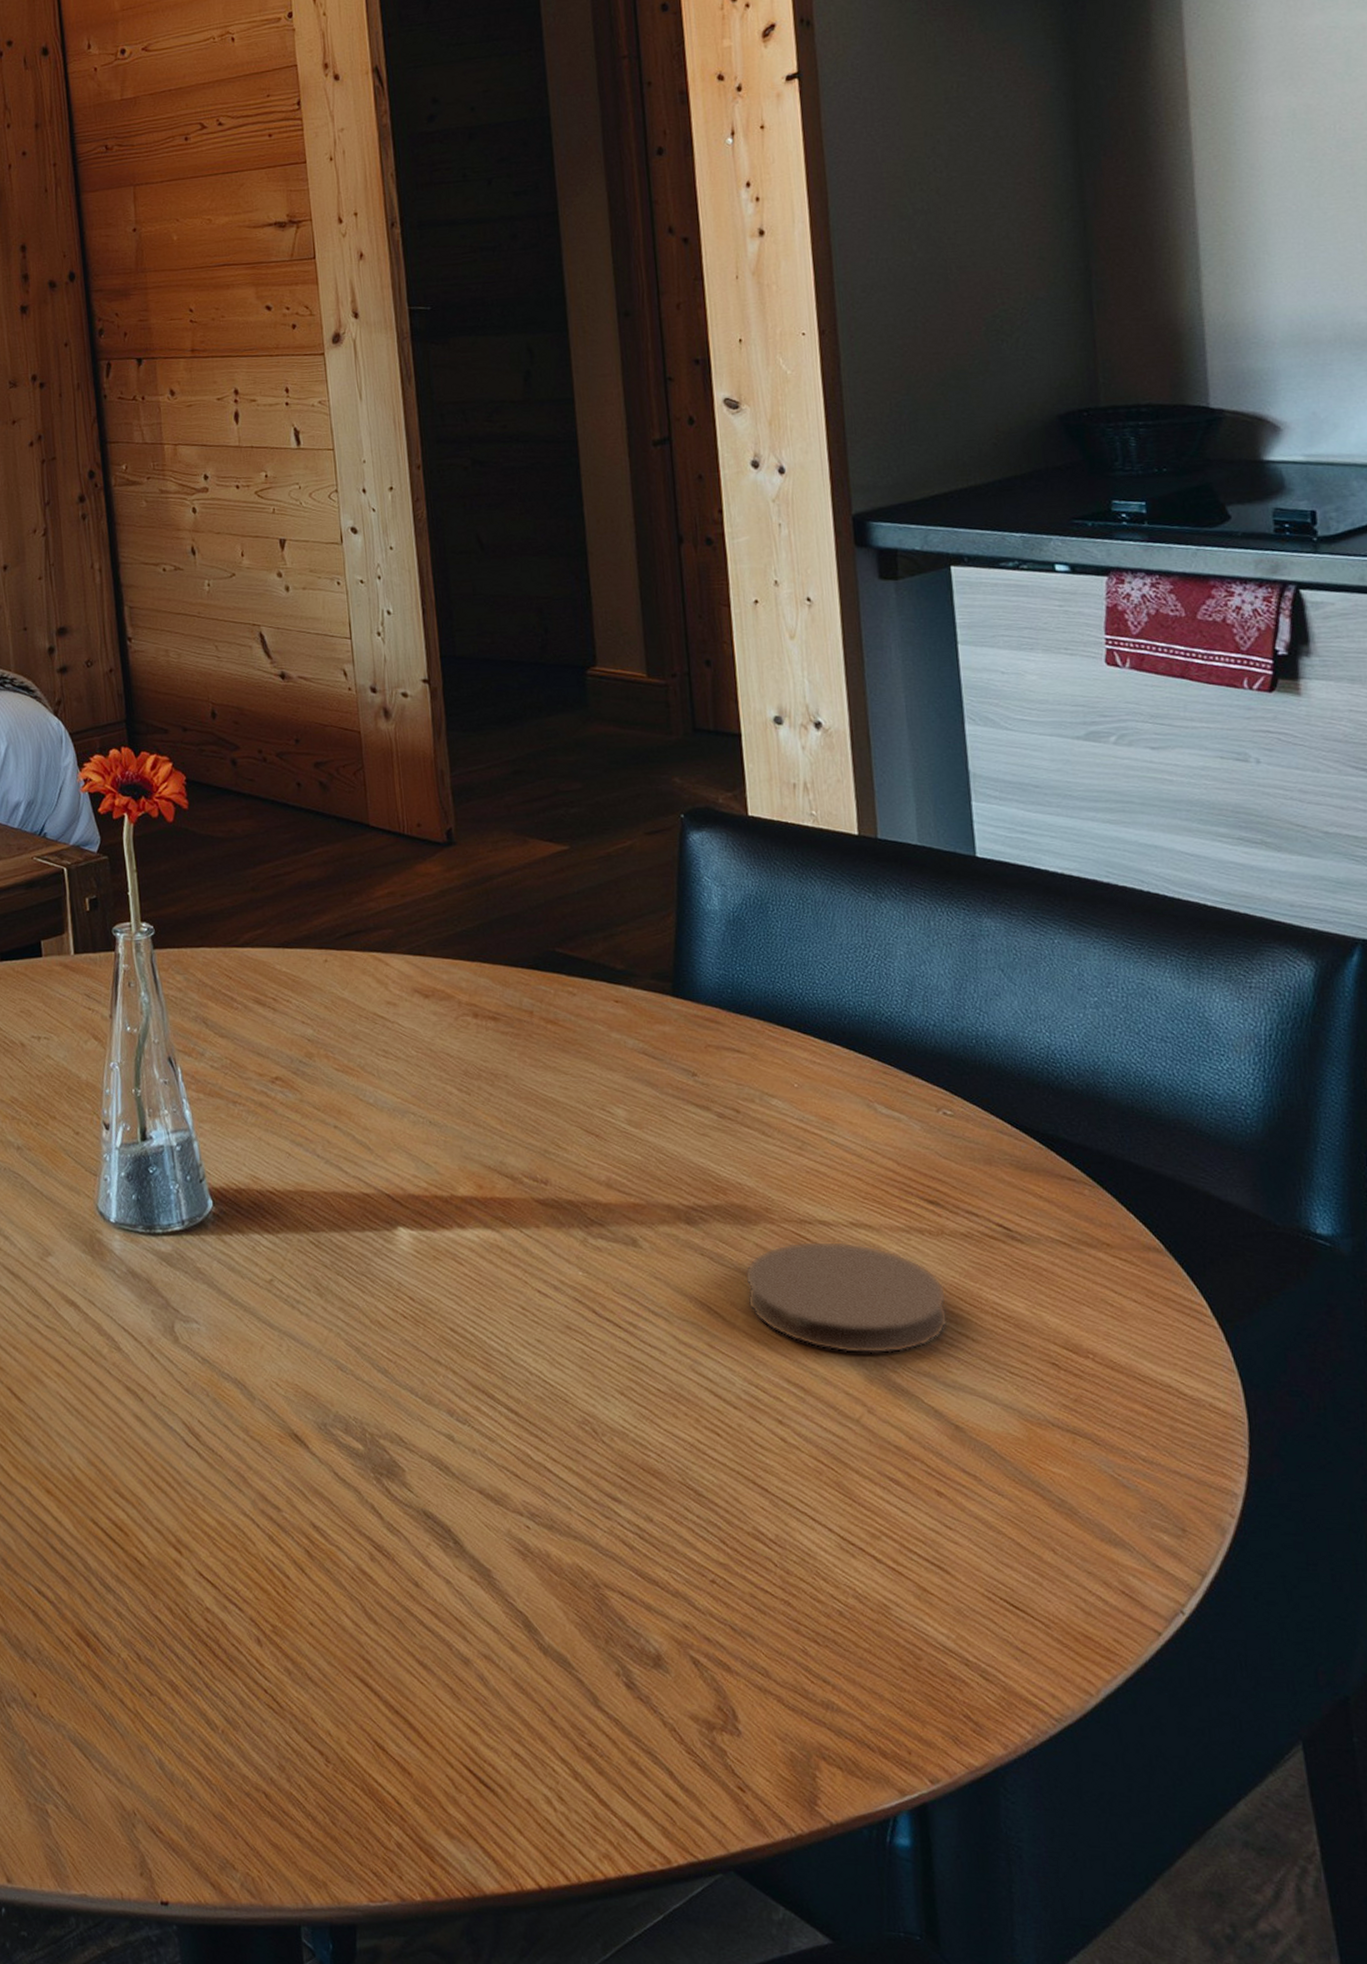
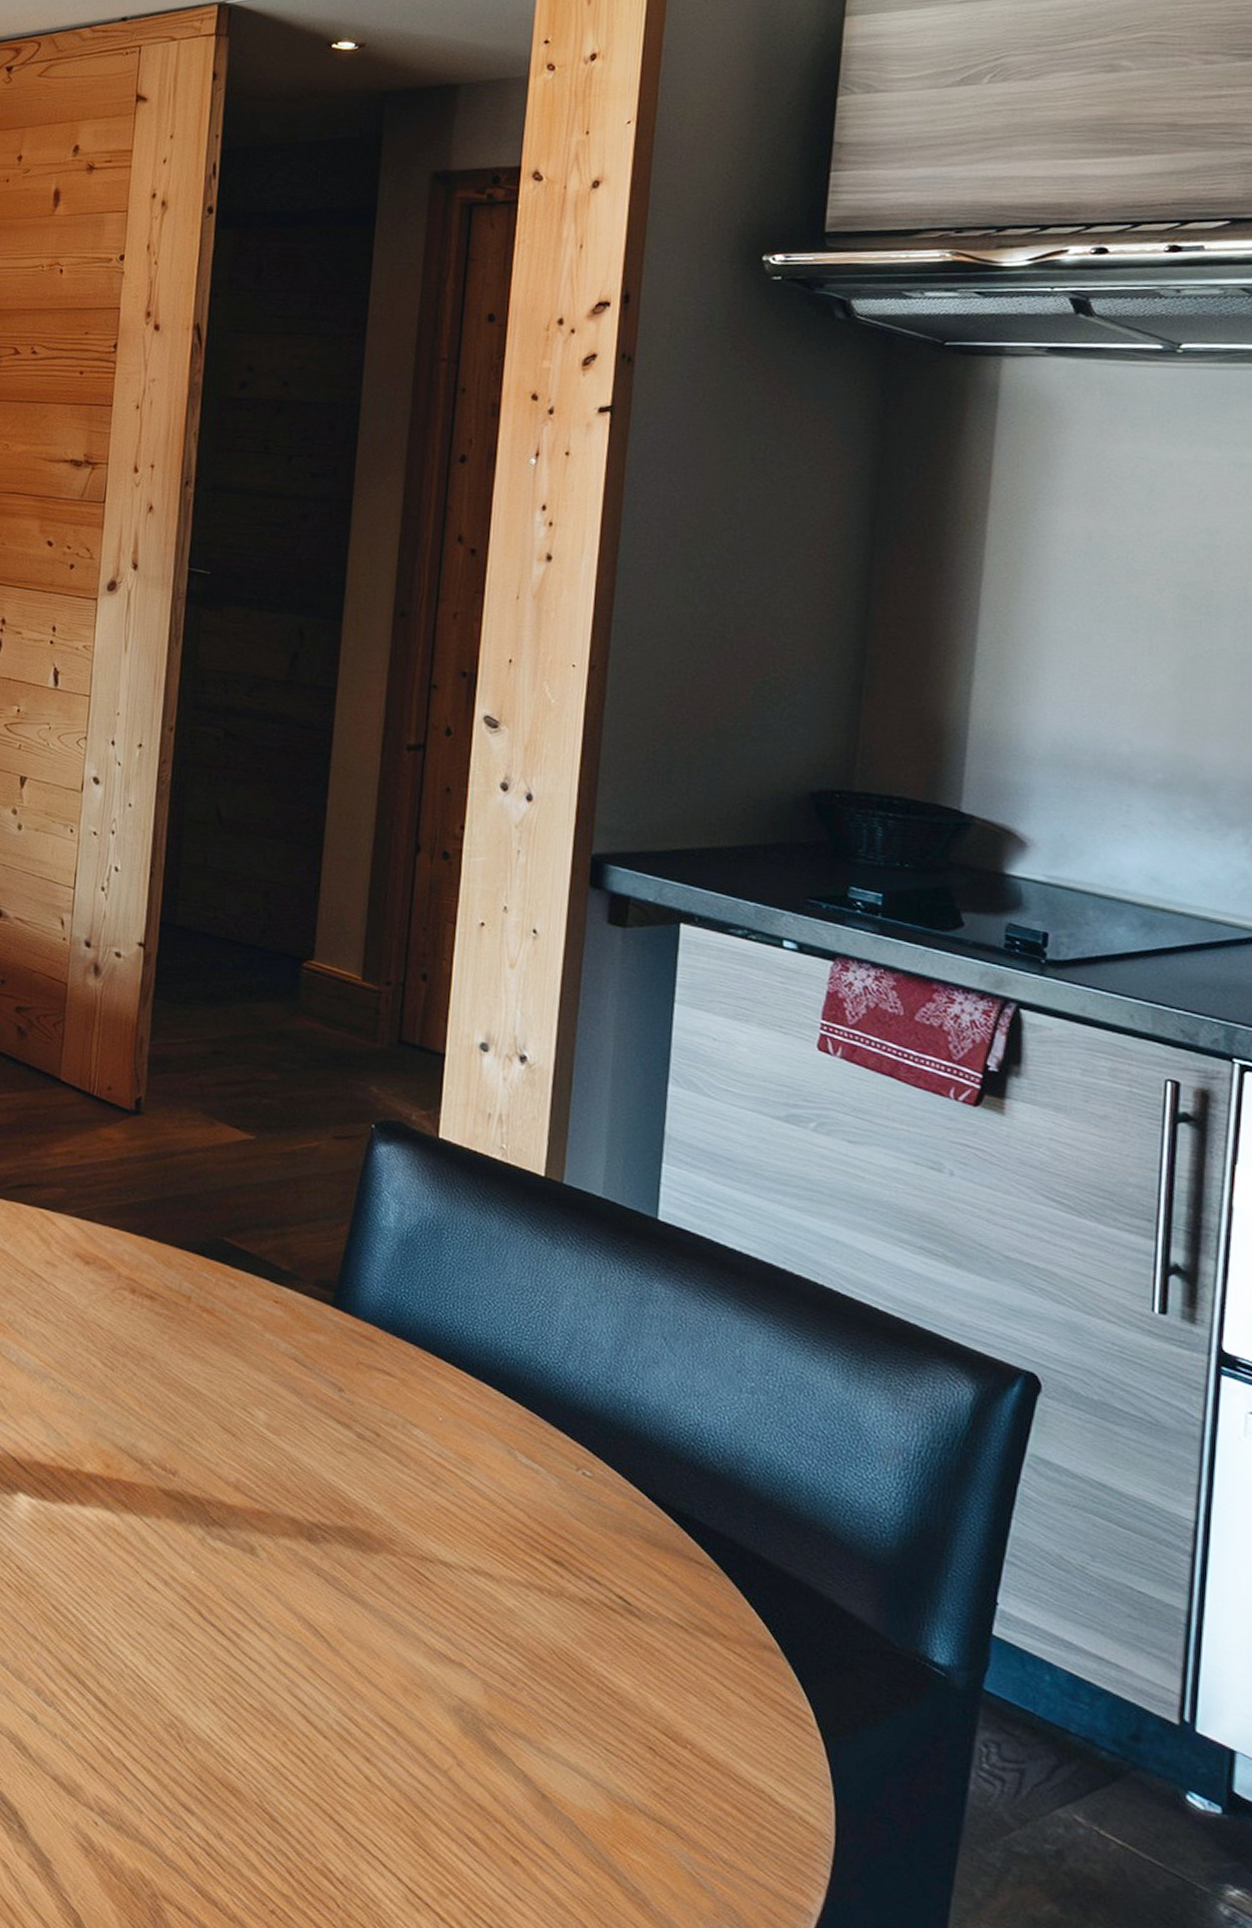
coaster: present [744,1241,949,1354] -> none [354,1578,556,1710]

